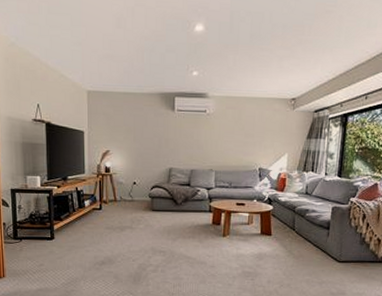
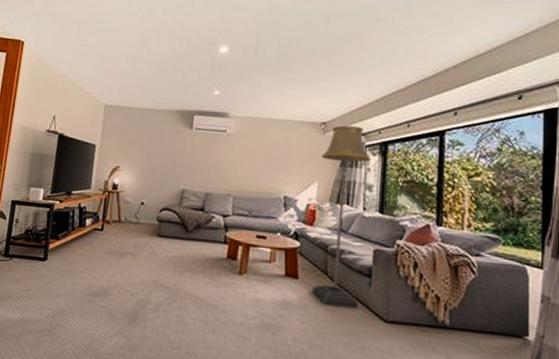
floor lamp: none [282,100,333,254] -> present [312,125,371,308]

